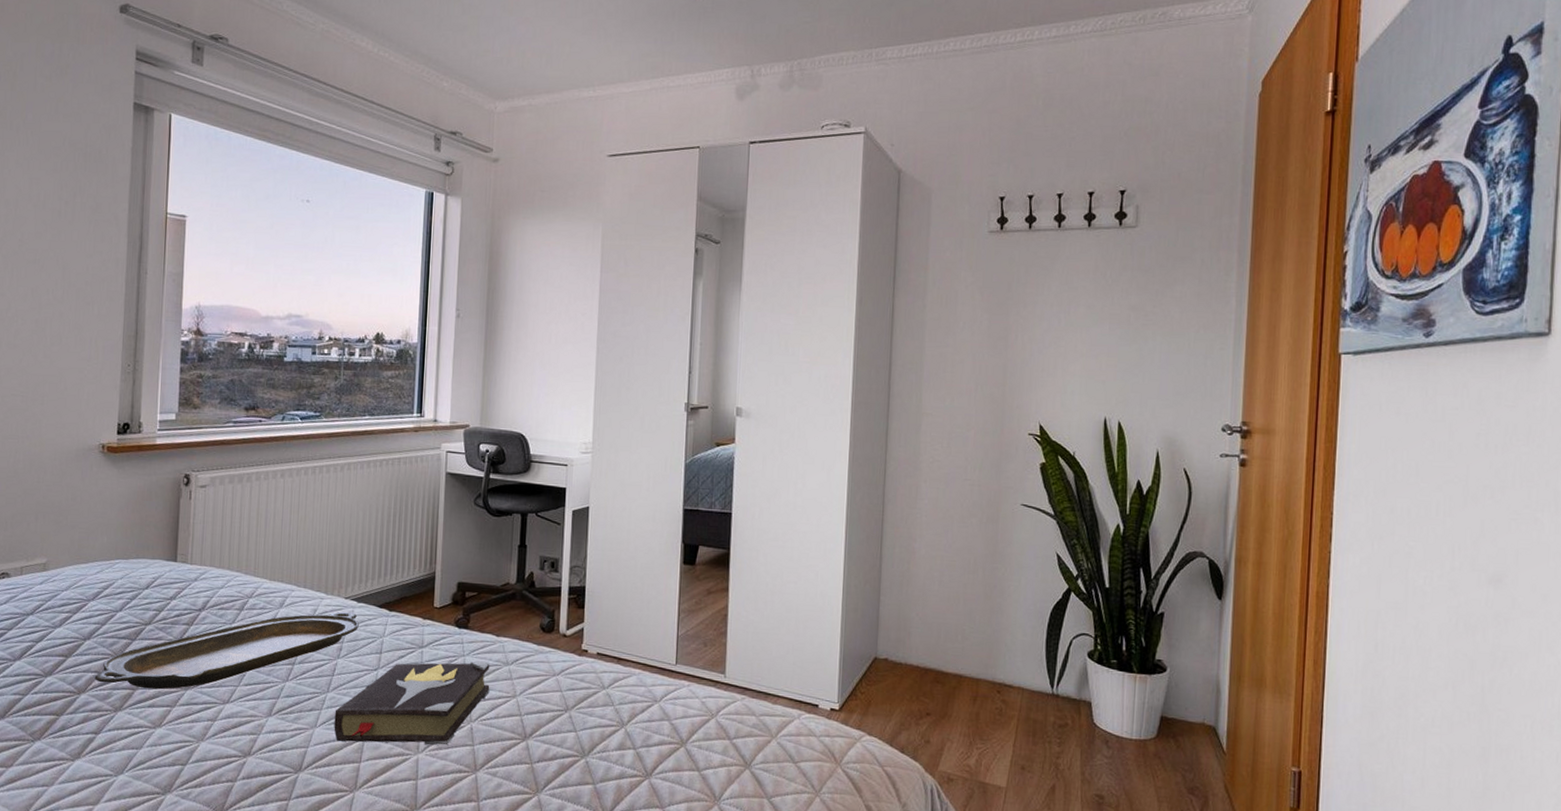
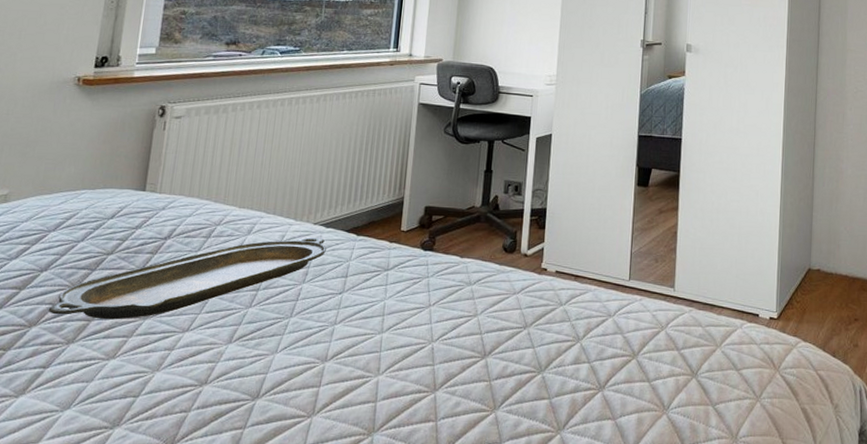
hardback book: present [334,661,490,746] -> none [295,282,453,367]

